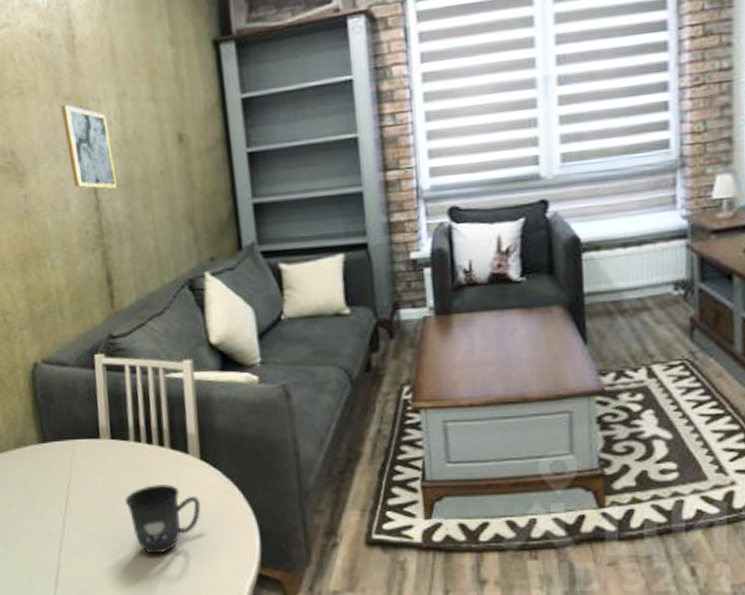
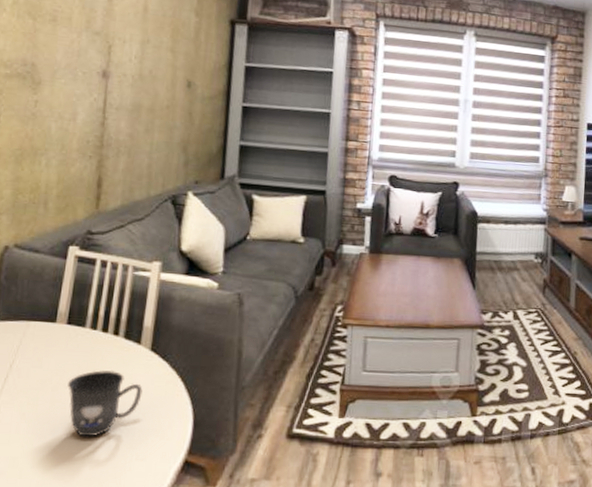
wall art: present [61,105,116,189] -> none [85,38,128,111]

